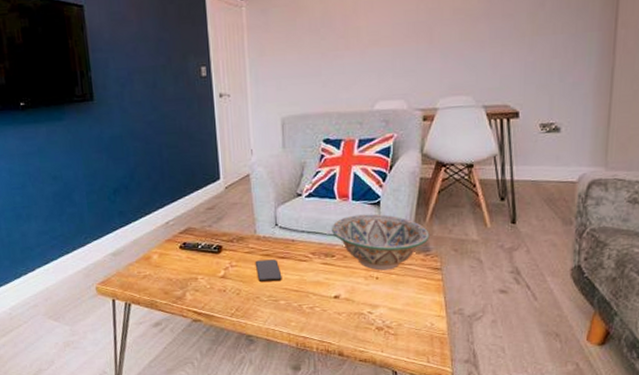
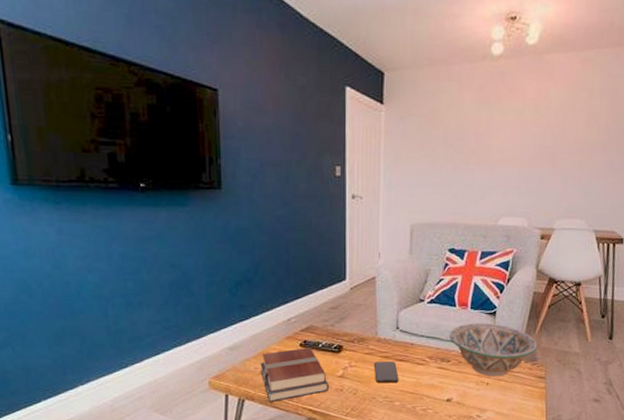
books: none [143,250,213,305] -> present [260,348,330,402]

